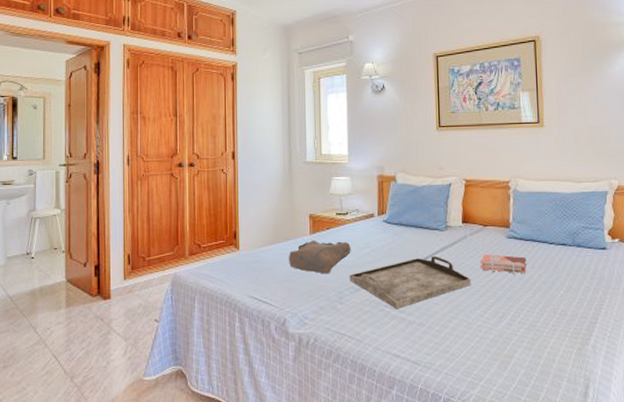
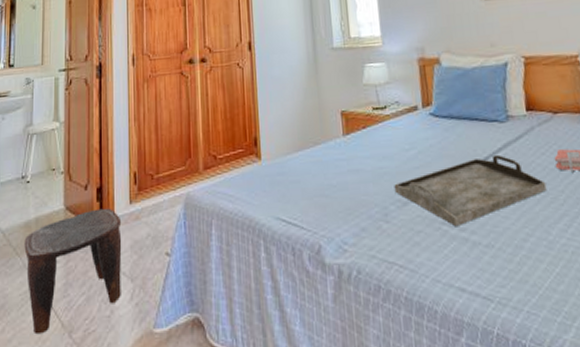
stool: none [30,282,117,379] -> present [24,208,122,335]
tote bag: present [289,240,351,274] -> none [320,142,394,185]

